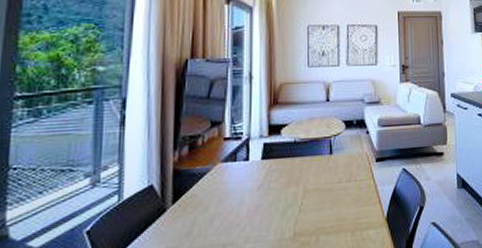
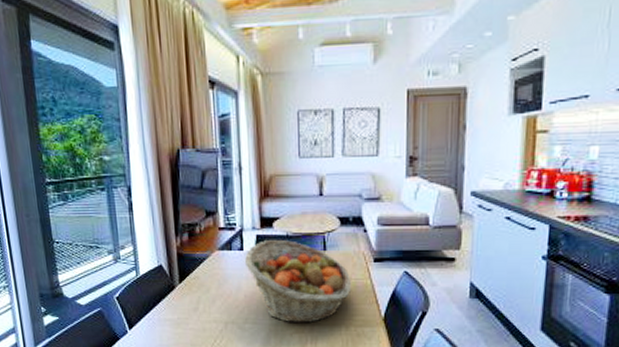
fruit basket: none [249,146,357,235] -> present [244,239,352,323]

